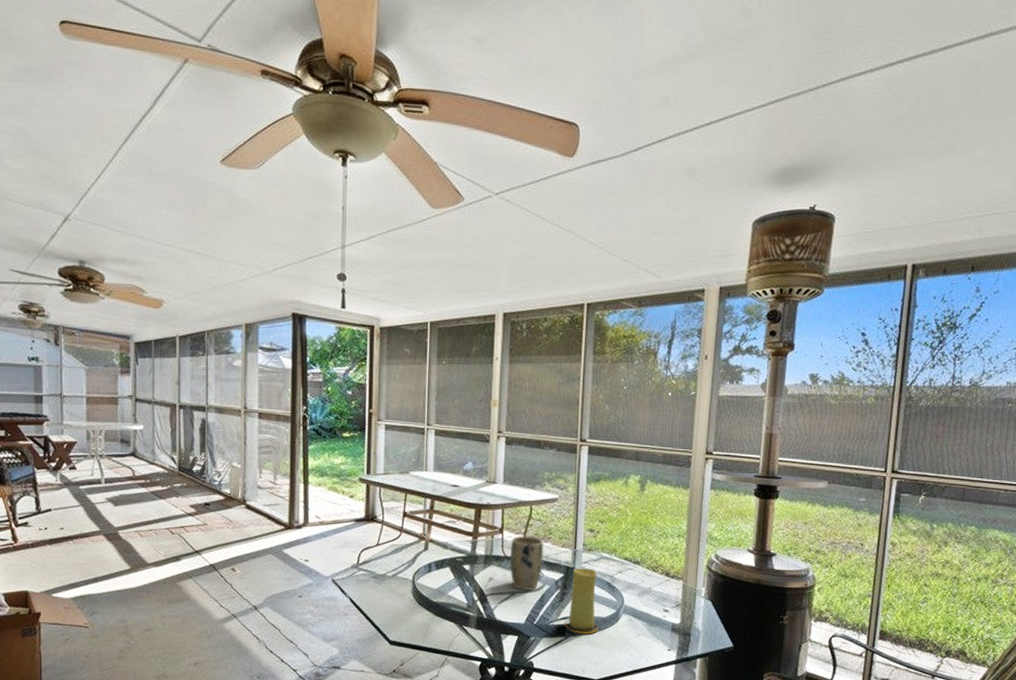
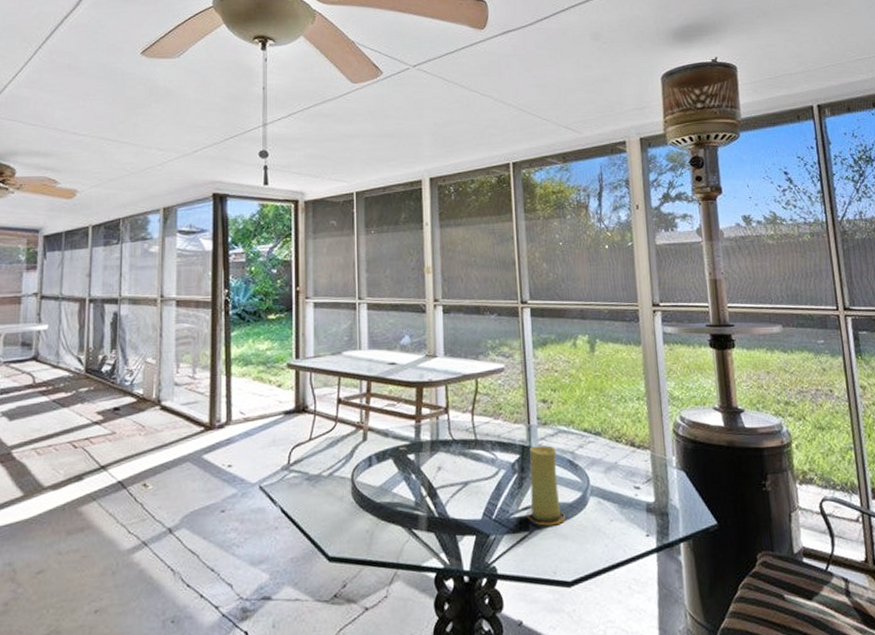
plant pot: present [509,536,544,590] -> none [458,414,496,479]

